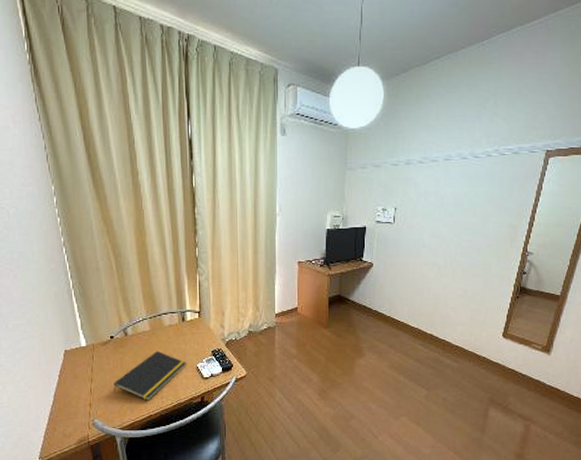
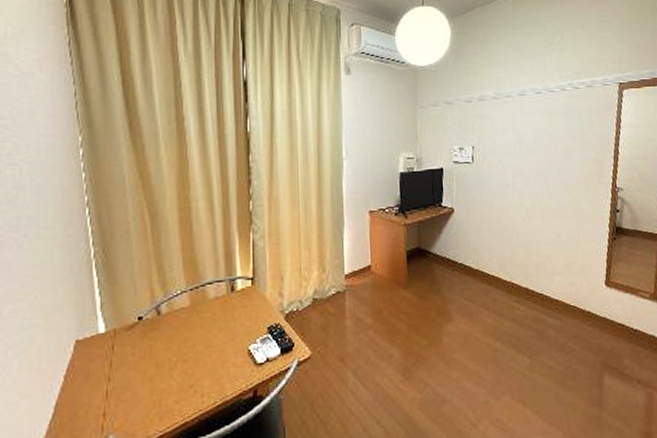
notepad: present [113,350,186,401] -> none [138,331,235,402]

